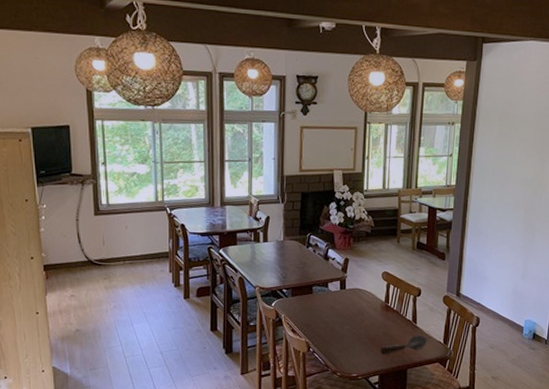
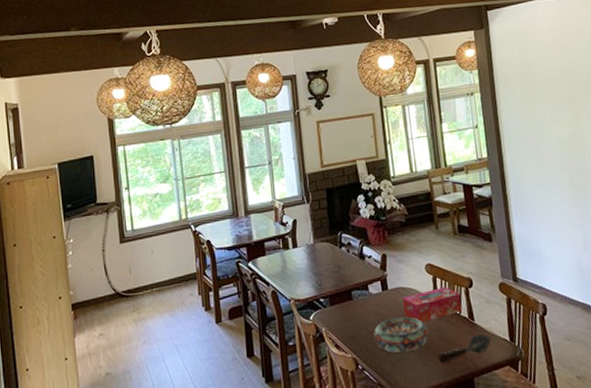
decorative bowl: none [327,313,376,343] -> present [374,317,429,353]
tissue box: none [356,293,409,320] -> present [402,287,463,322]

